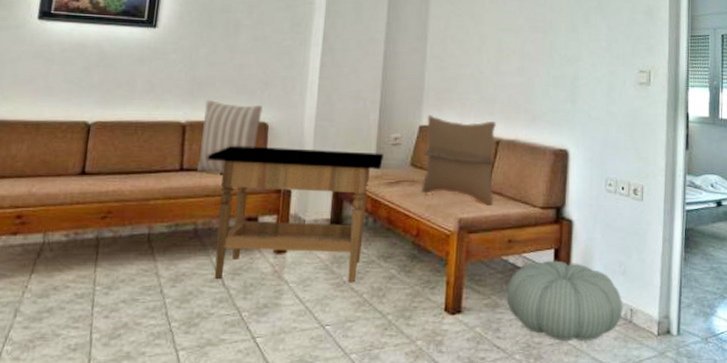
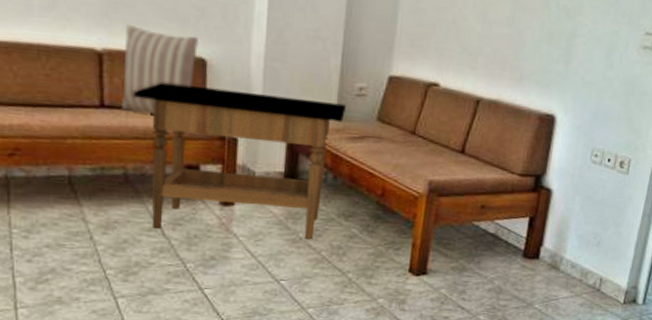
pillow: present [420,115,496,205] -> none [387,64,478,169]
pouf: present [506,260,622,341] -> none [474,228,593,305]

